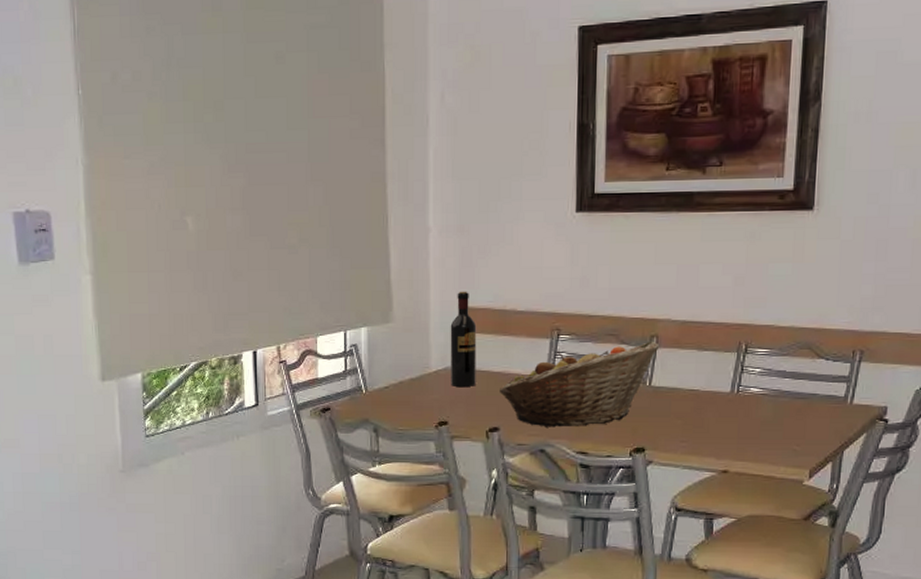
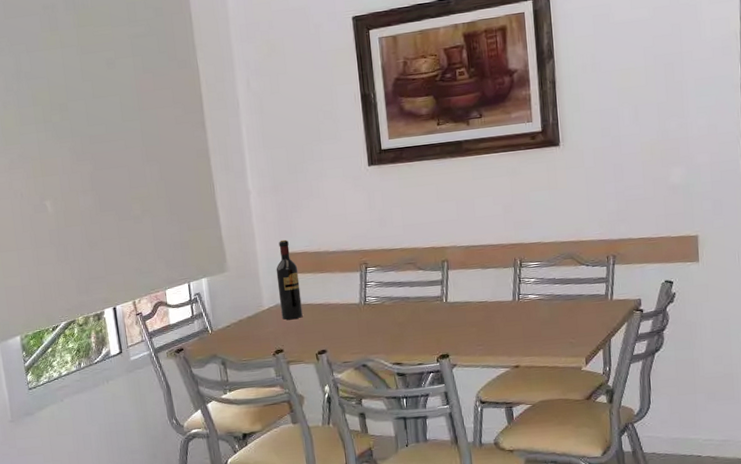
fruit basket: present [500,341,660,428] -> none [323,265,450,346]

